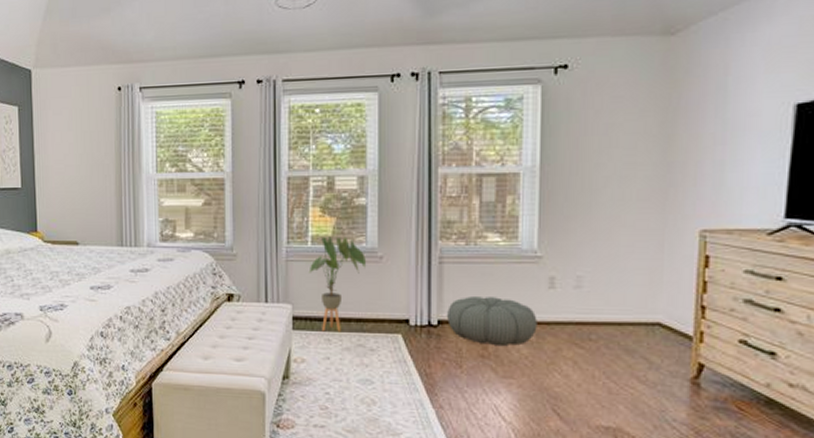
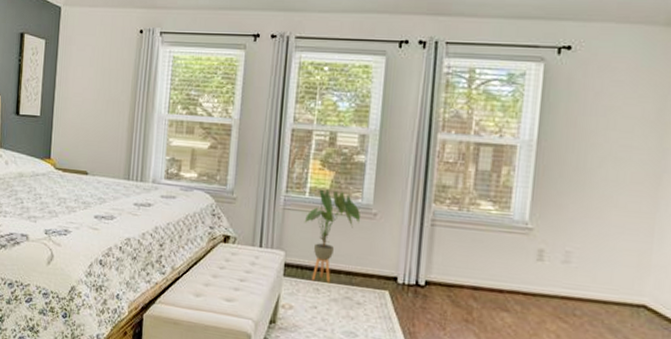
pouf: present [447,297,537,346] -> none [435,261,524,314]

